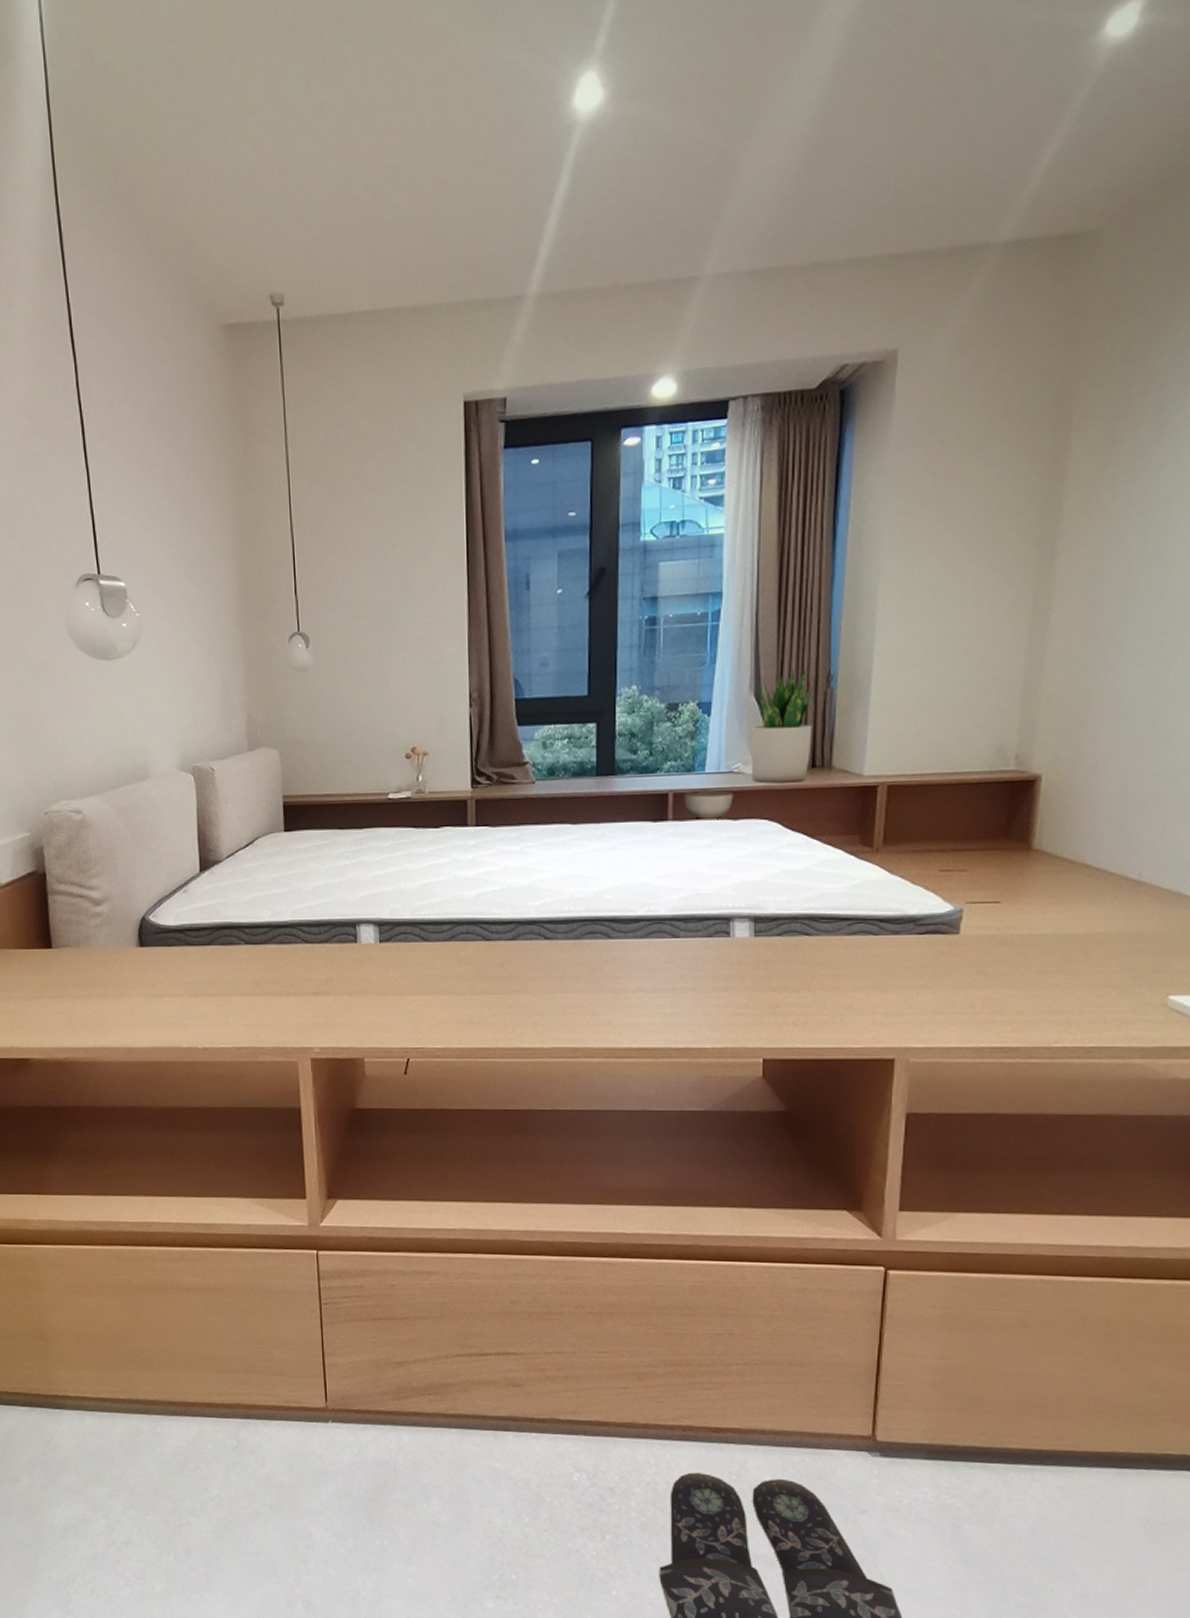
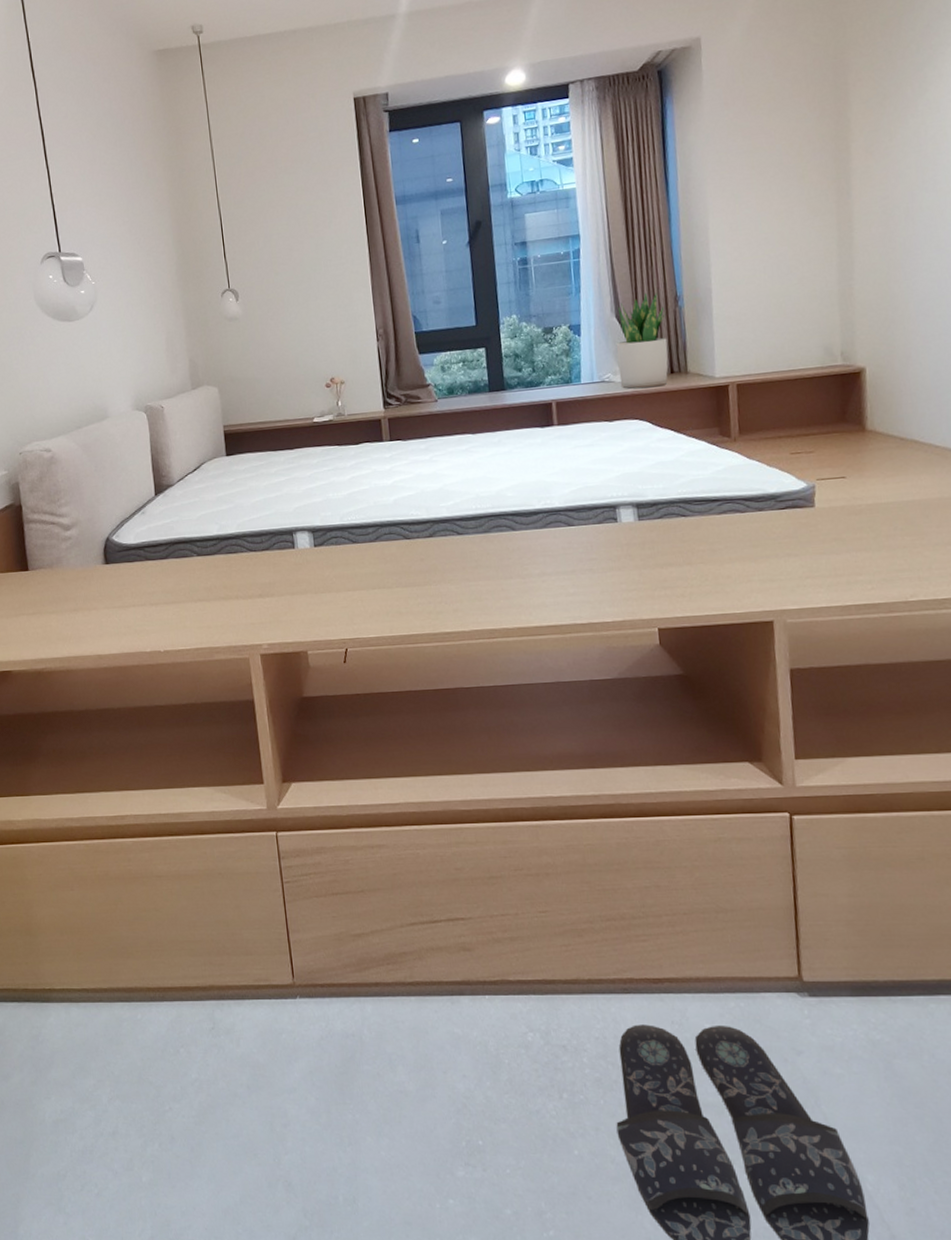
bowl: present [683,789,735,819] -> none [564,397,608,423]

